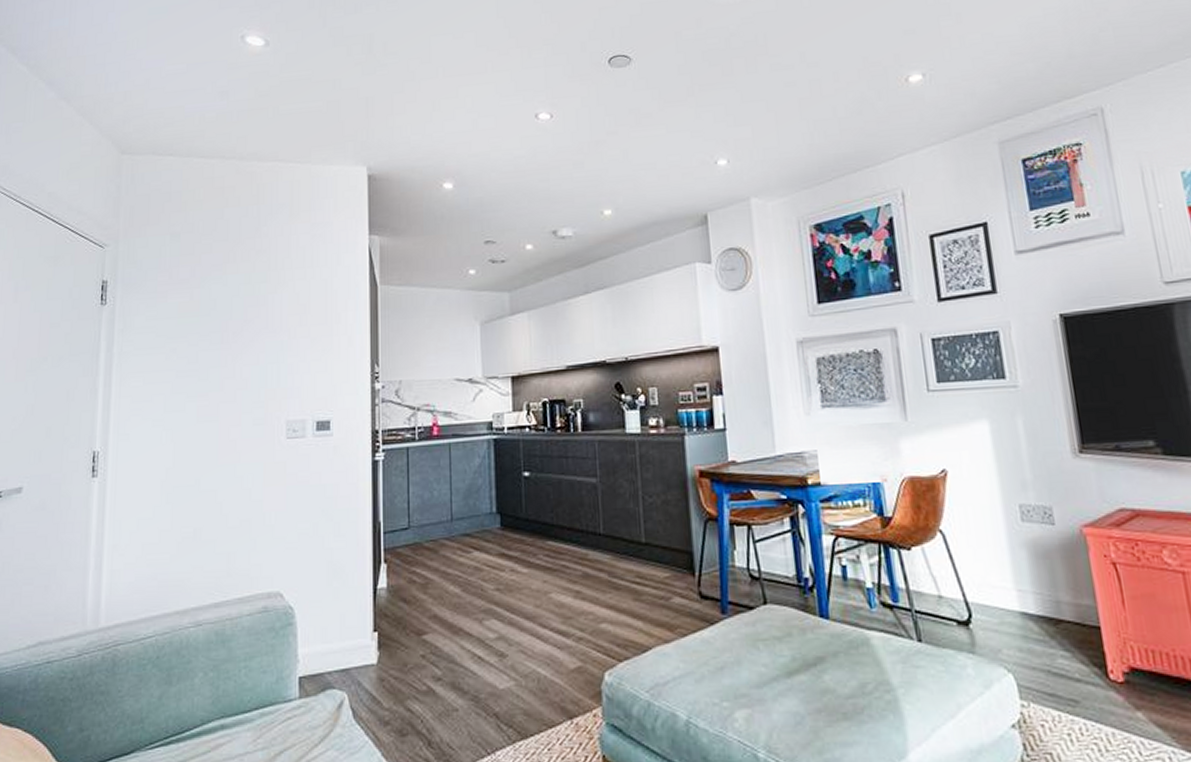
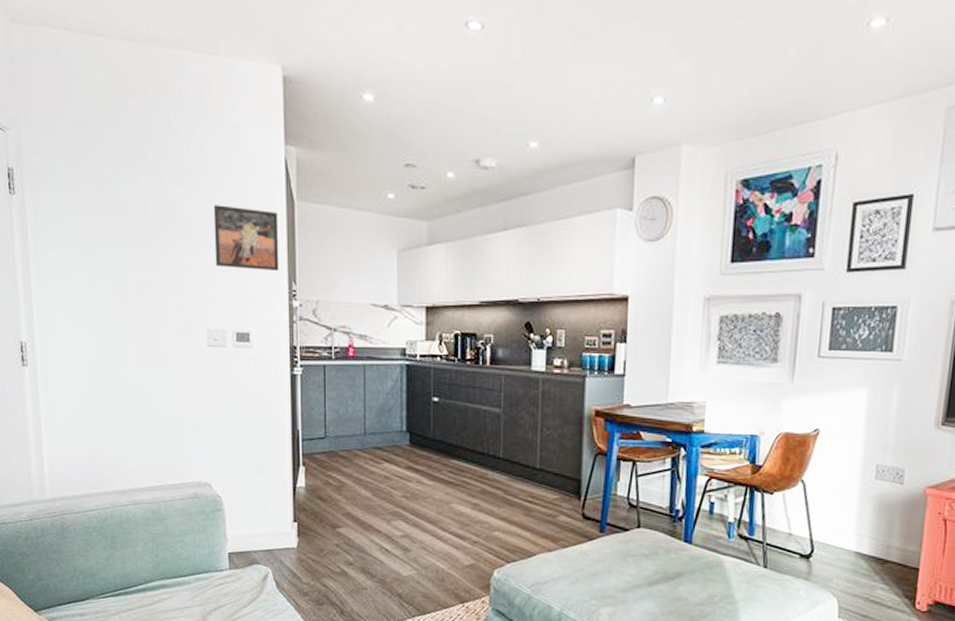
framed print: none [298,296,362,357] -> present [213,205,279,272]

